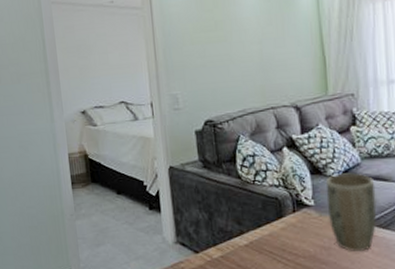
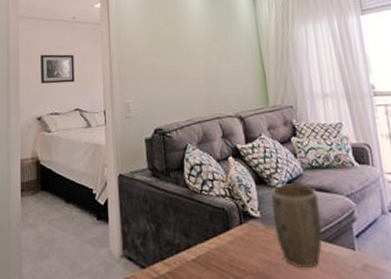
wall art: none [79,43,118,77] -> present [41,54,75,84]

